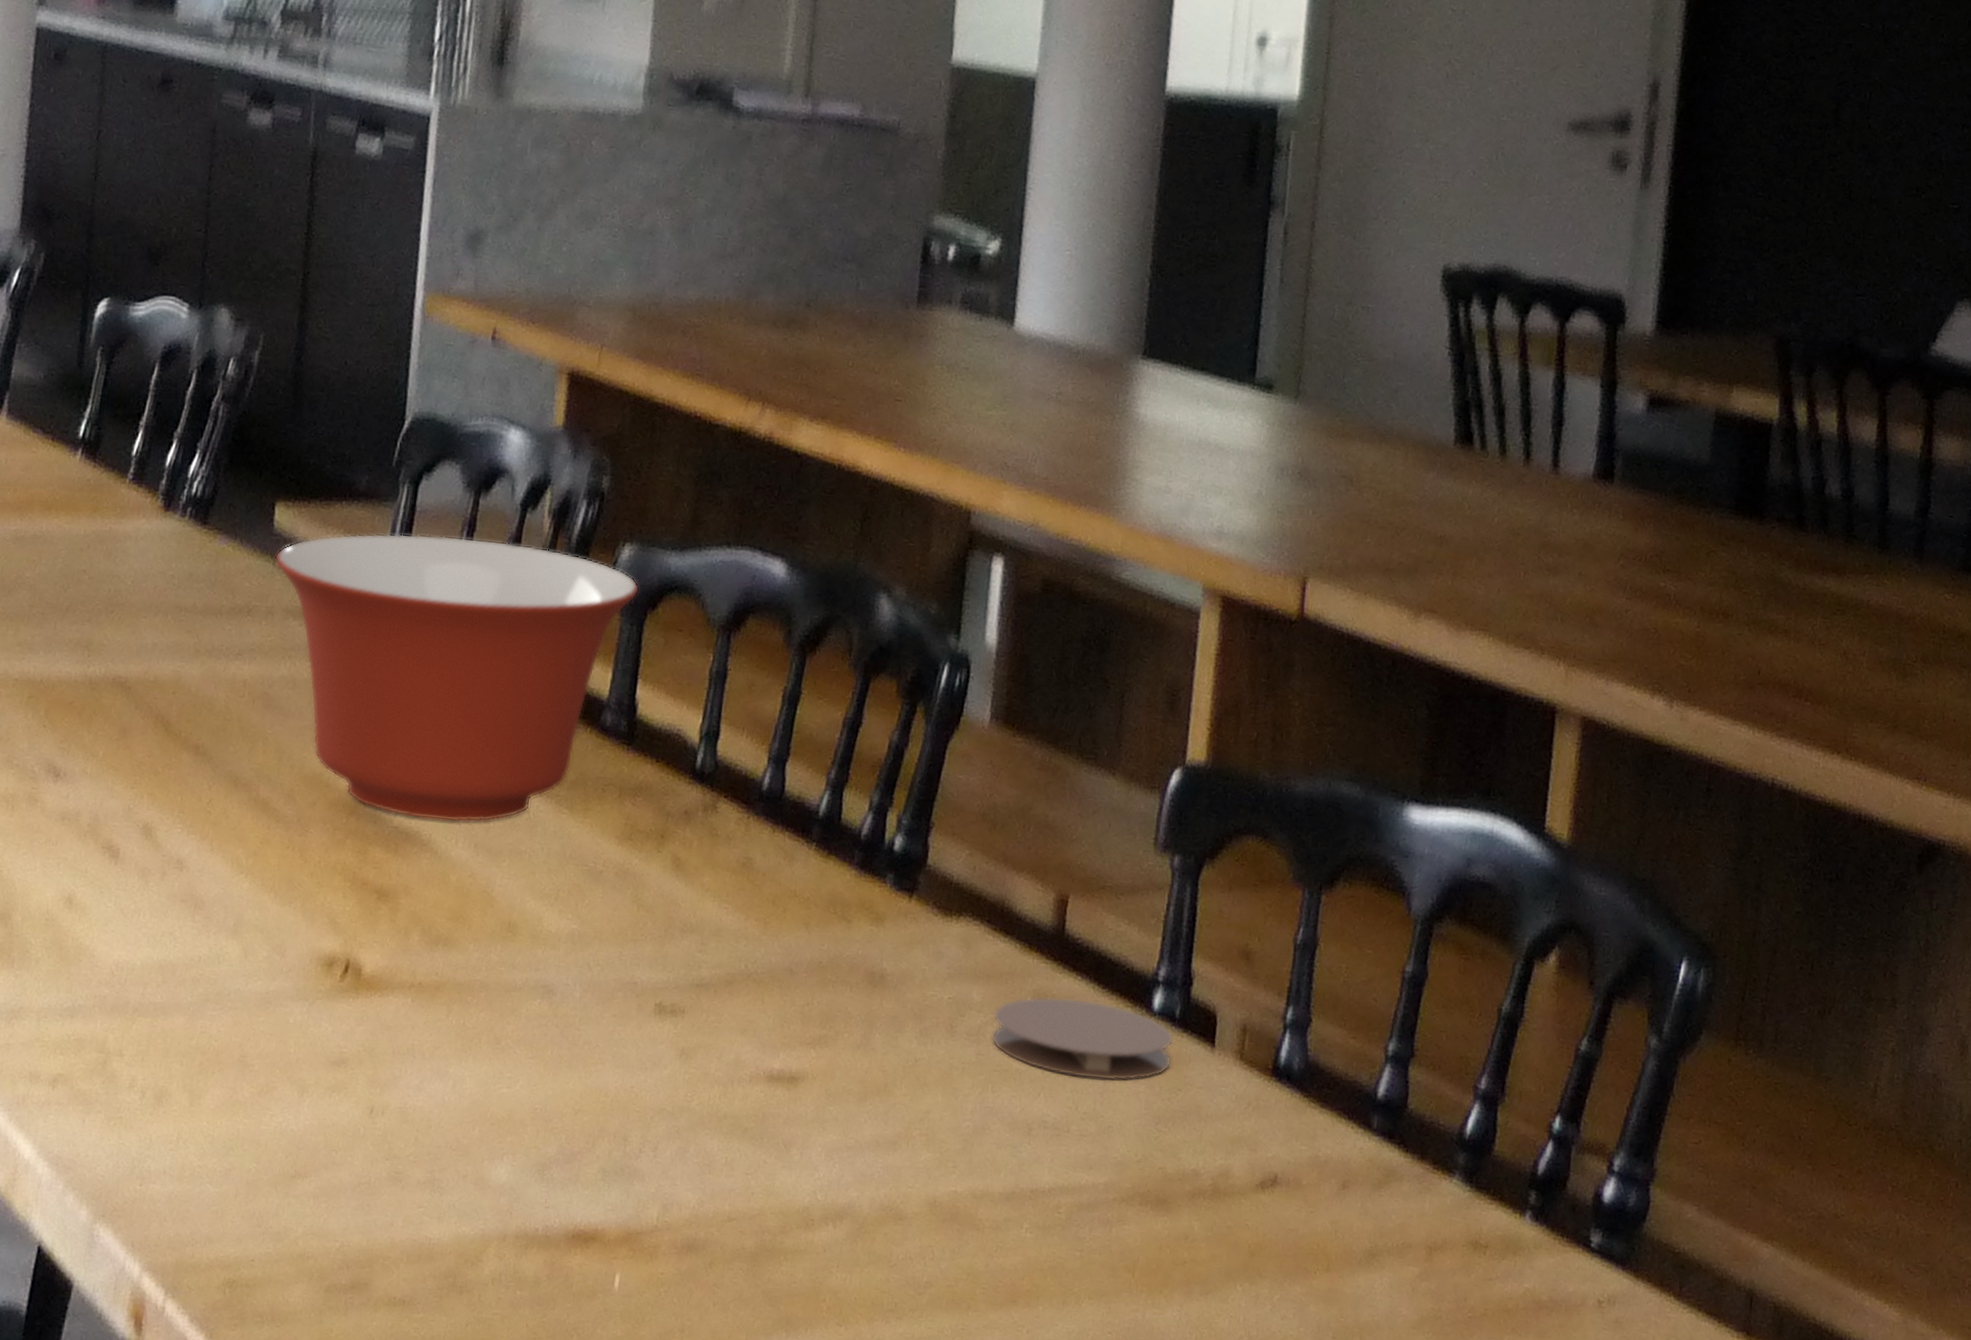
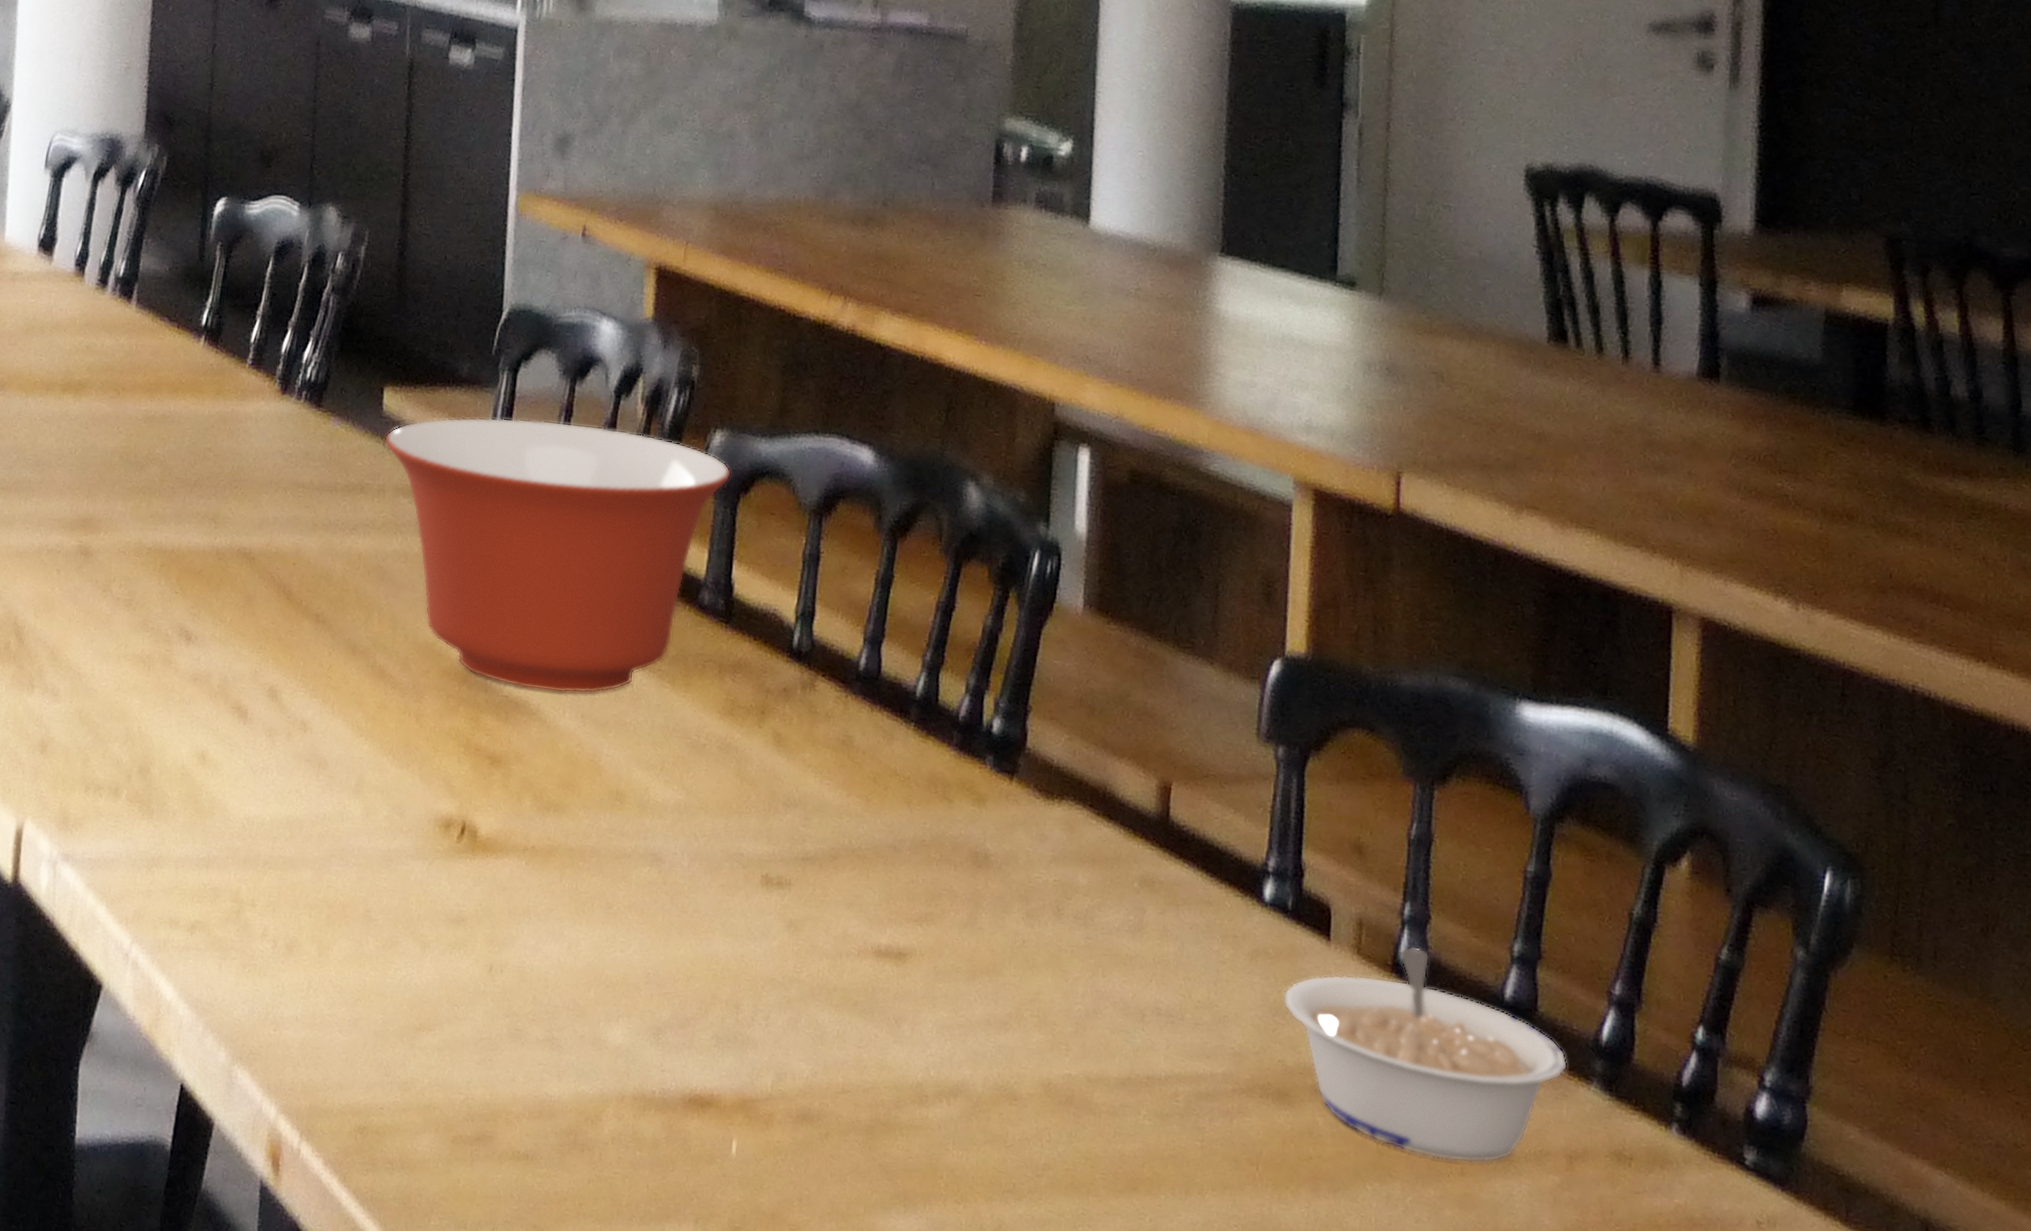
coaster: present [991,996,1174,1081] -> none [1099,882,1287,971]
legume: none [1166,1050,1433,1259] -> present [1283,946,1568,1163]

